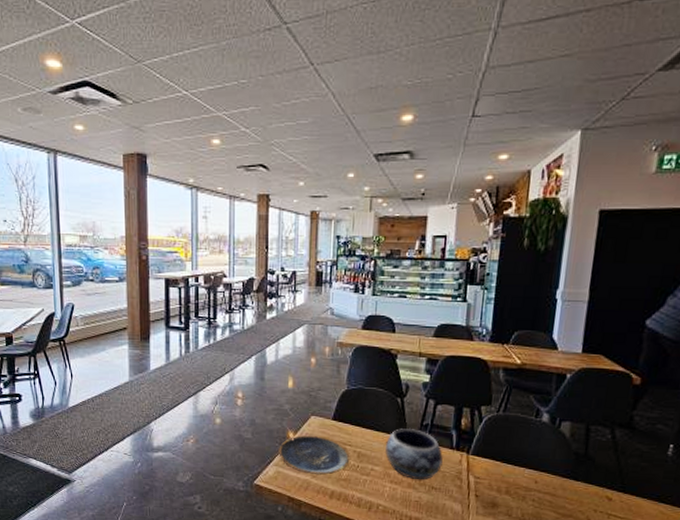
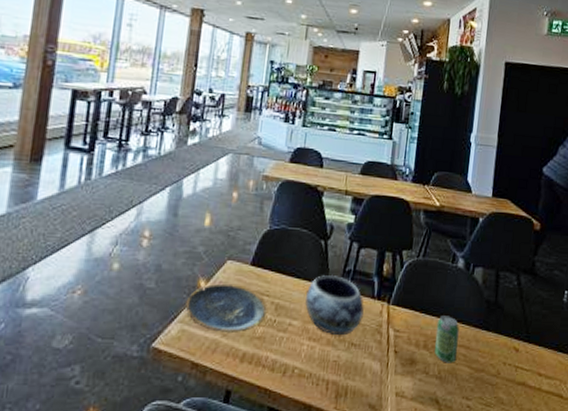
beverage can: none [517,465,544,508] -> present [434,315,459,363]

